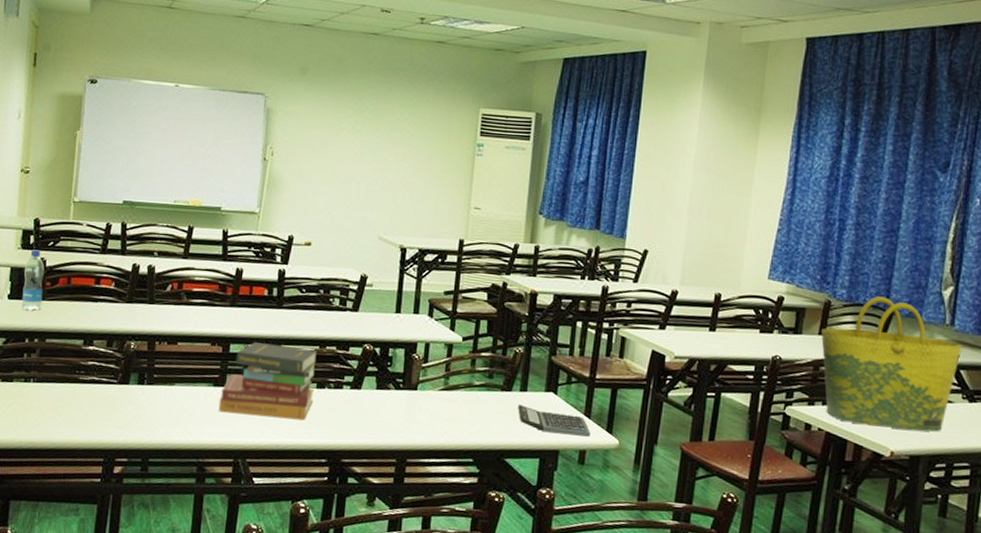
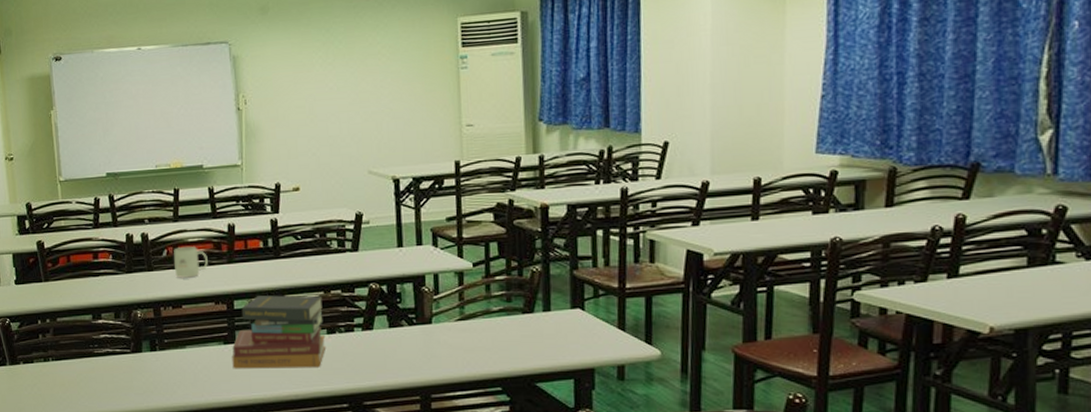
bottle: present [21,249,45,312] -> none [25,233,47,294]
mug: none [176,284,211,316] -> present [173,247,208,278]
calculator: present [518,404,590,437] -> none [543,325,627,351]
tote bag: present [821,296,962,432] -> none [888,153,1071,302]

